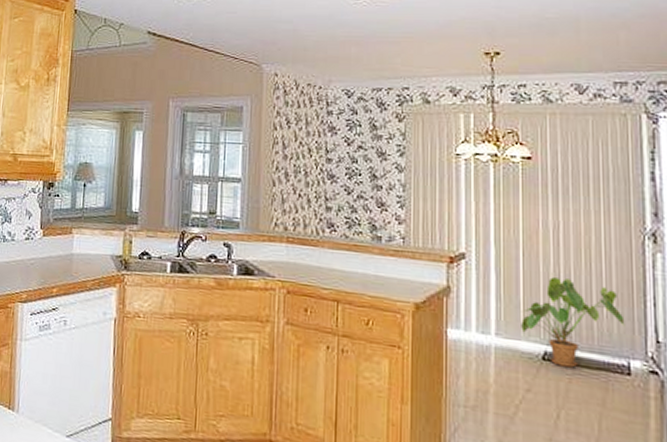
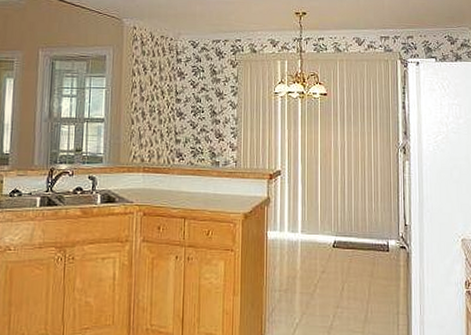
house plant: present [521,277,625,368] -> none [319,184,386,251]

